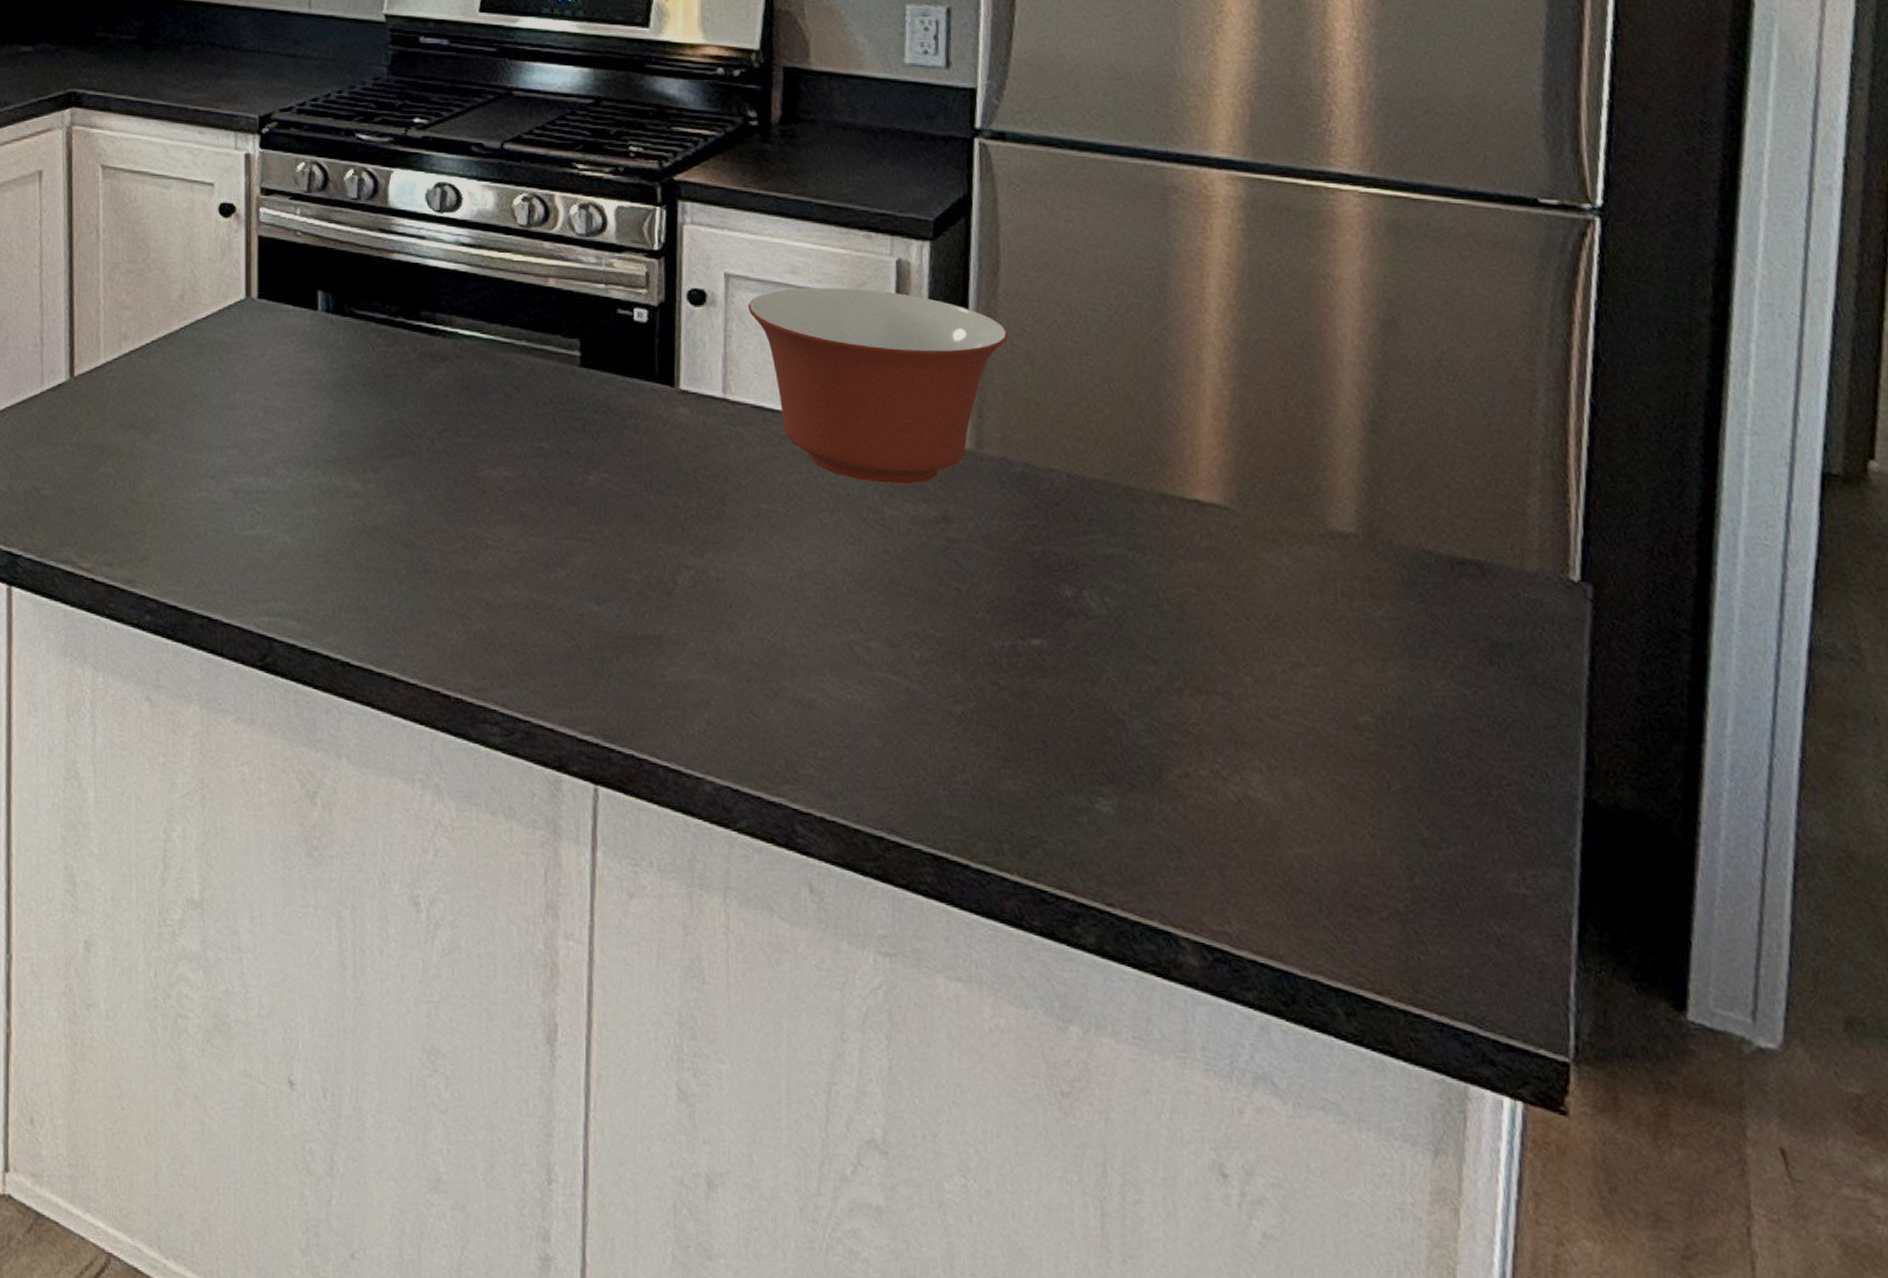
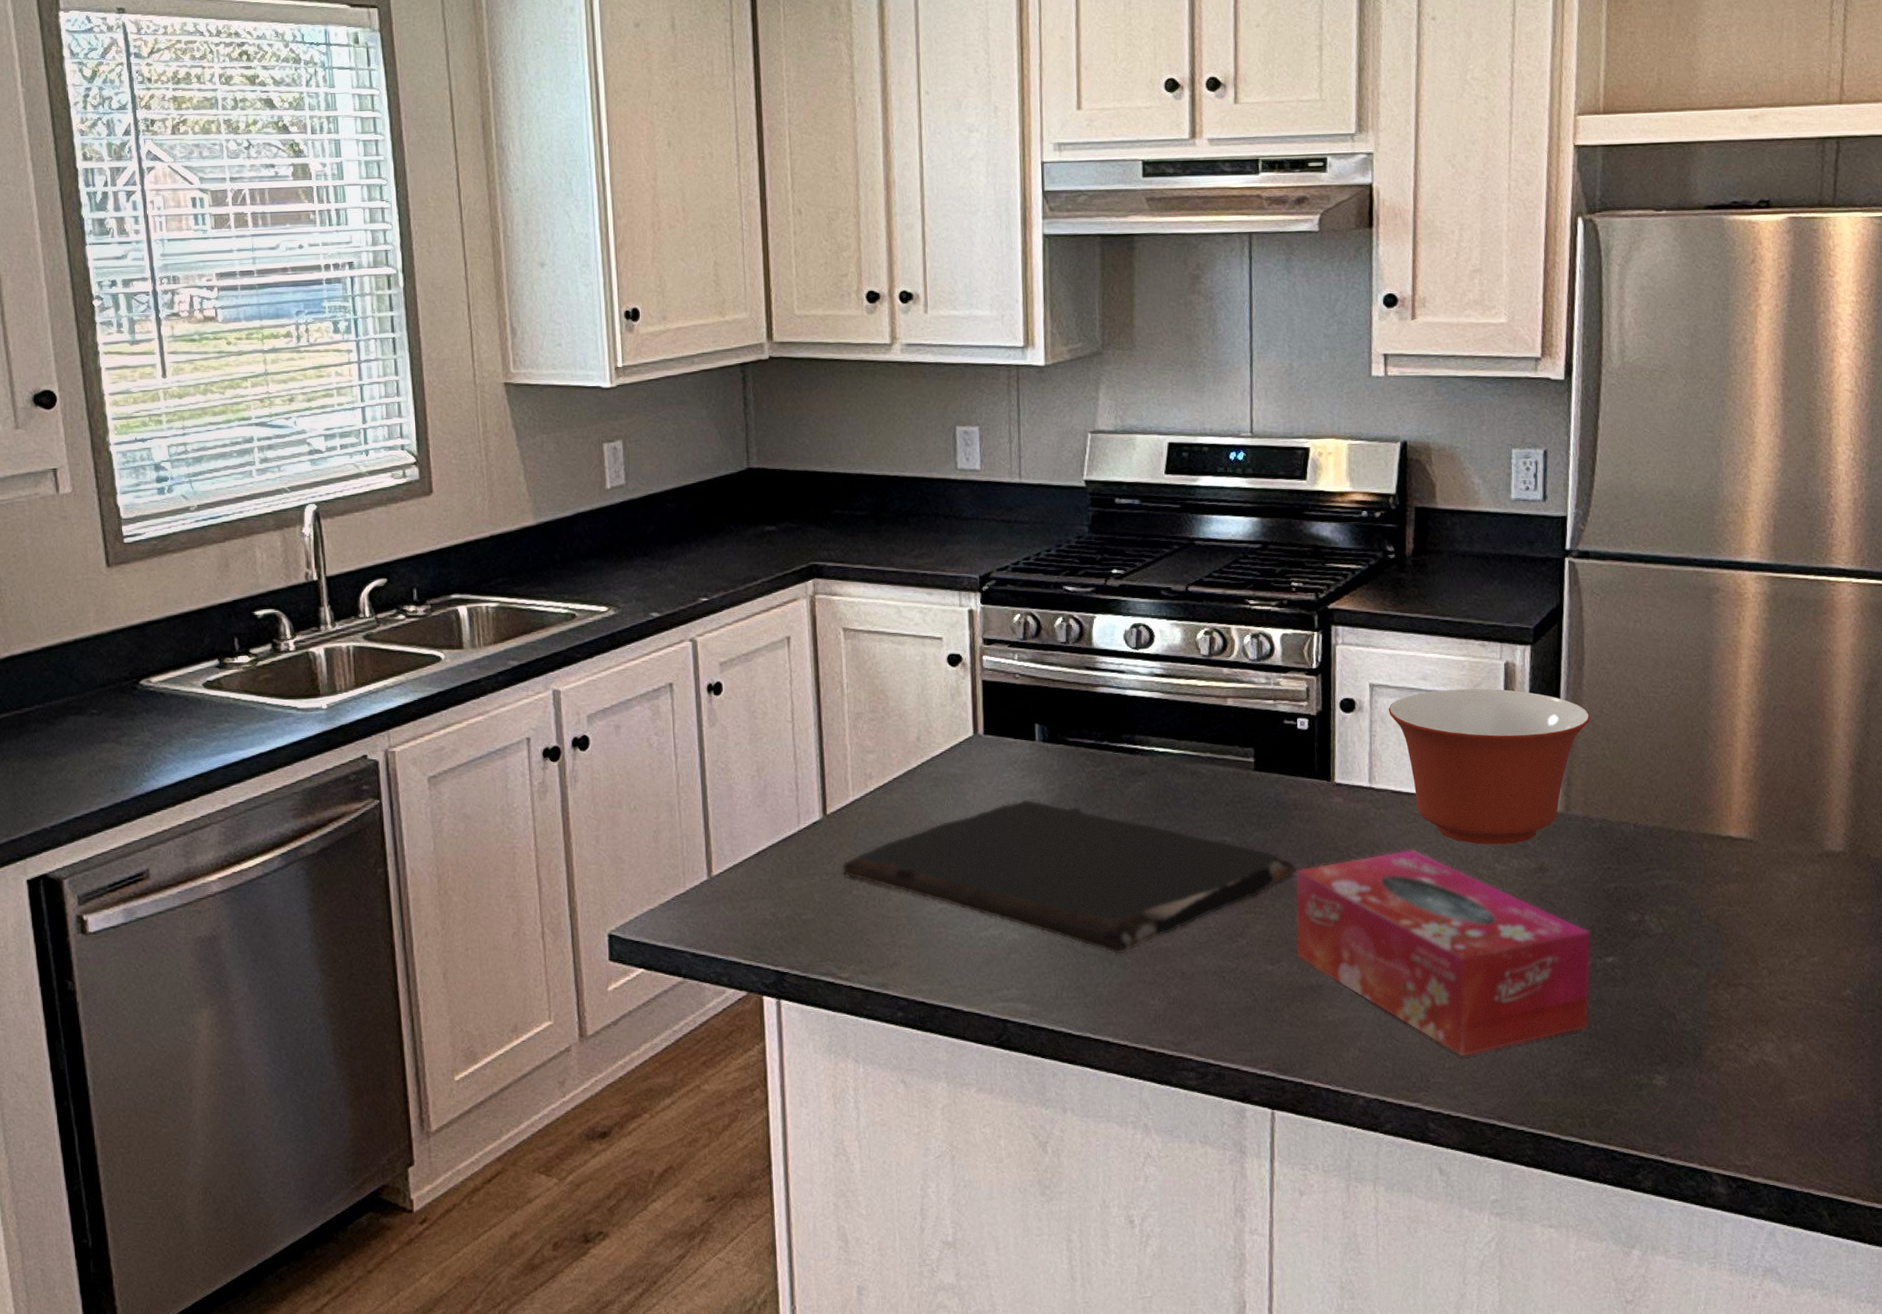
cutting board: none [89,378,633,573] -> present [842,799,1298,954]
tissue box: none [627,478,1011,746] -> present [1295,849,1592,1057]

